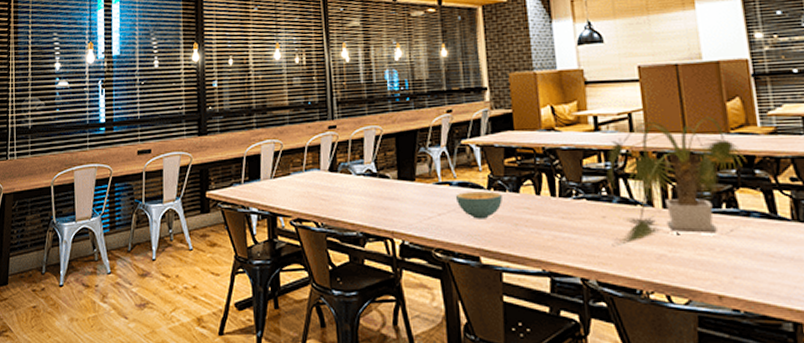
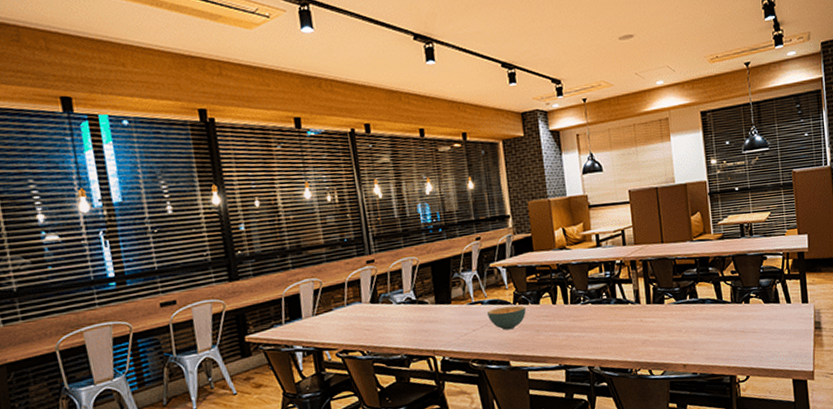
plant: present [602,117,748,247] -> none [603,229,704,339]

